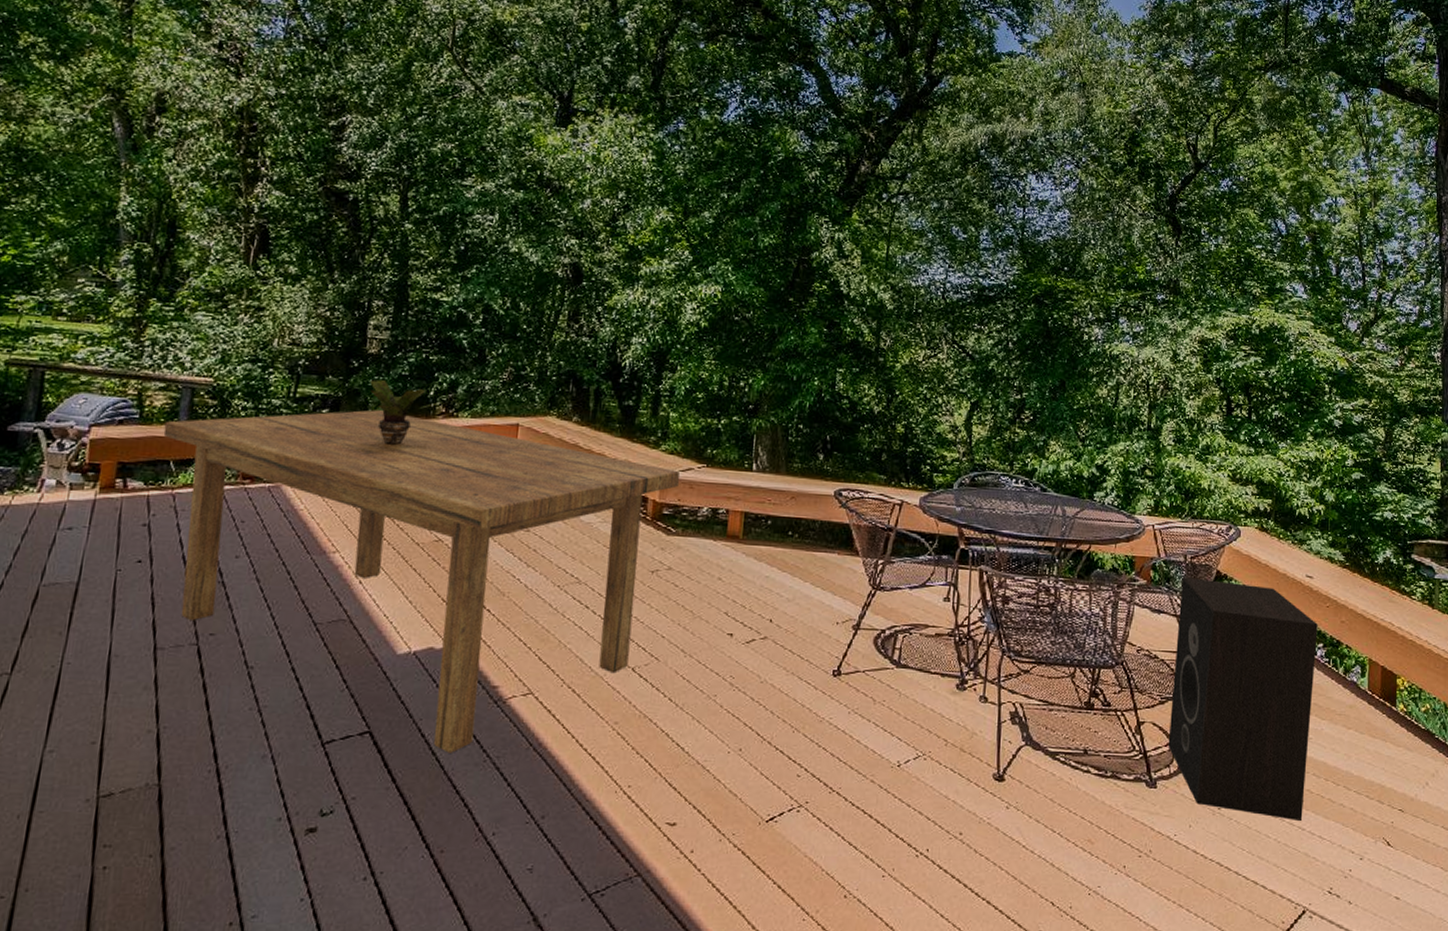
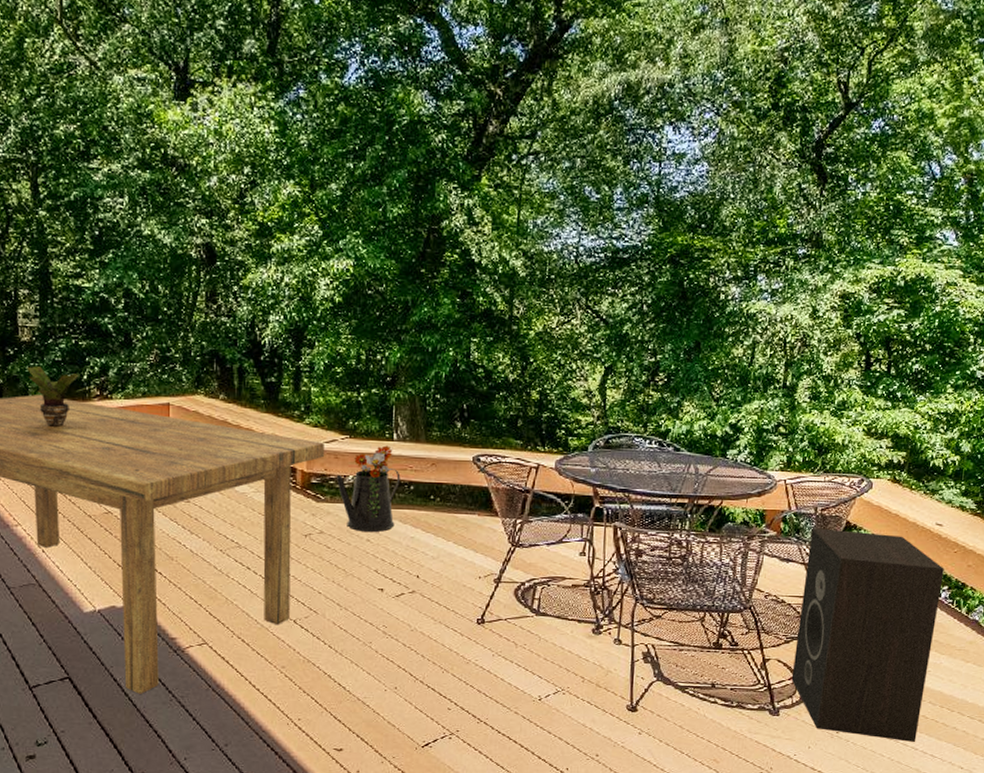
watering can: none [690,476,758,570] -> present [337,445,401,533]

